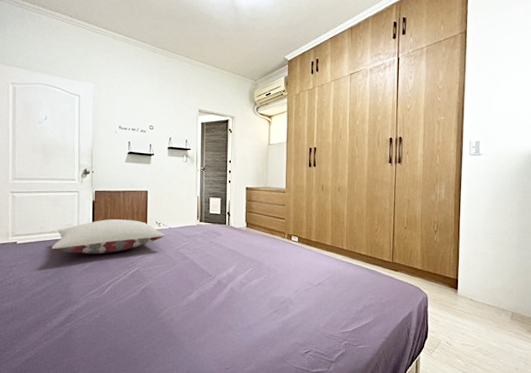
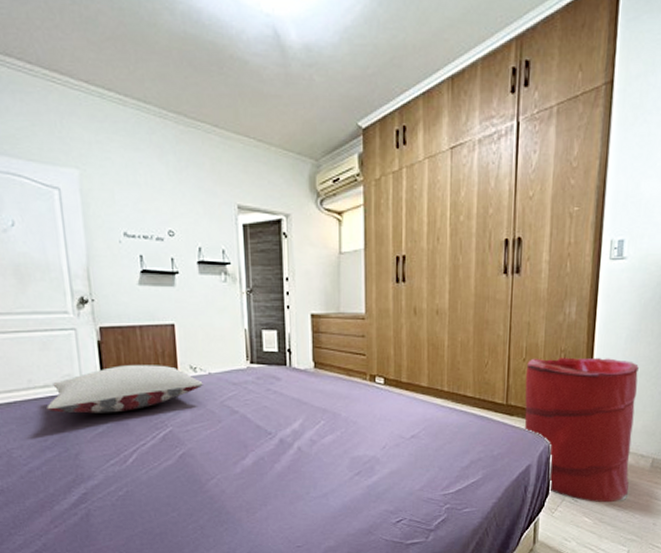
laundry hamper: none [406,227,496,348] -> present [525,357,639,503]

